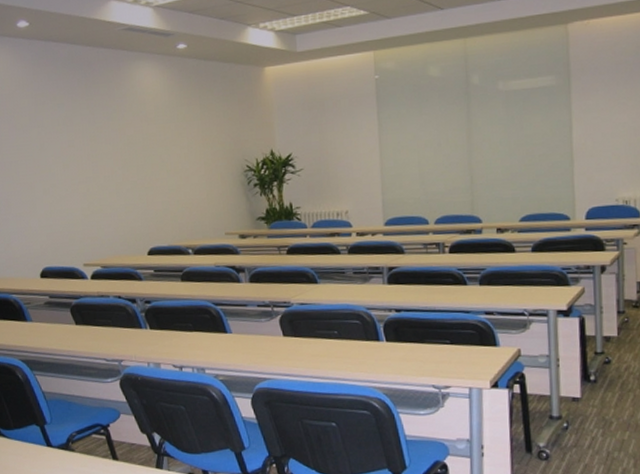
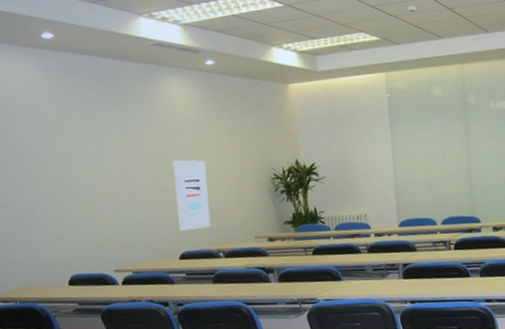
wall art: none [142,150,180,225] -> present [173,160,210,231]

